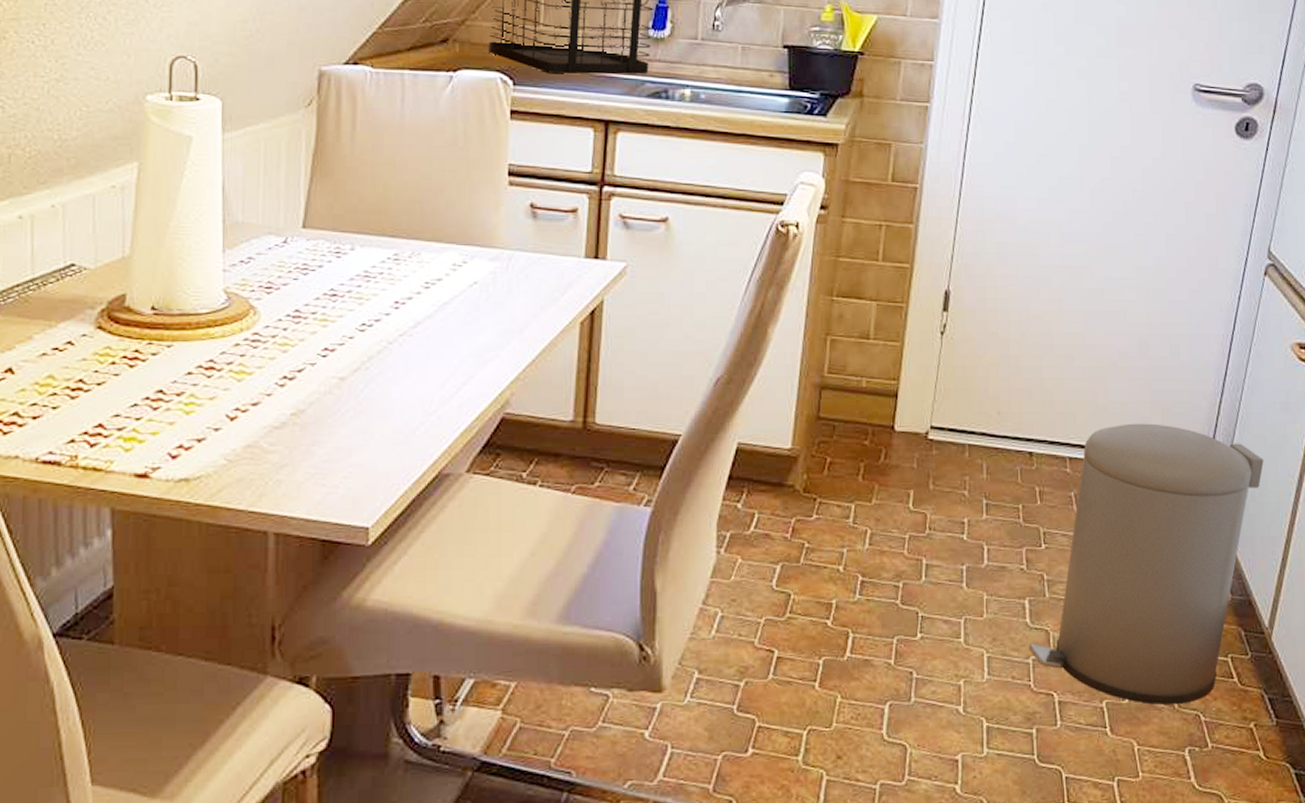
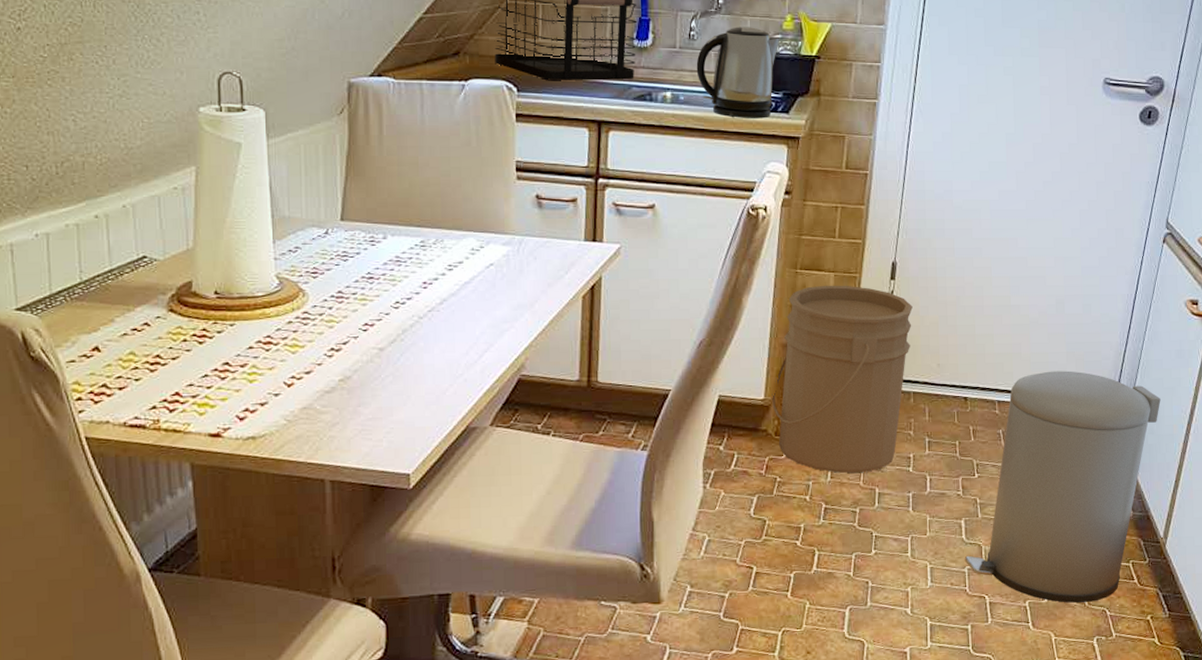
kettle: none [720,17,817,123] -> present [696,27,779,120]
bucket: none [800,315,969,539] -> present [772,285,913,473]

